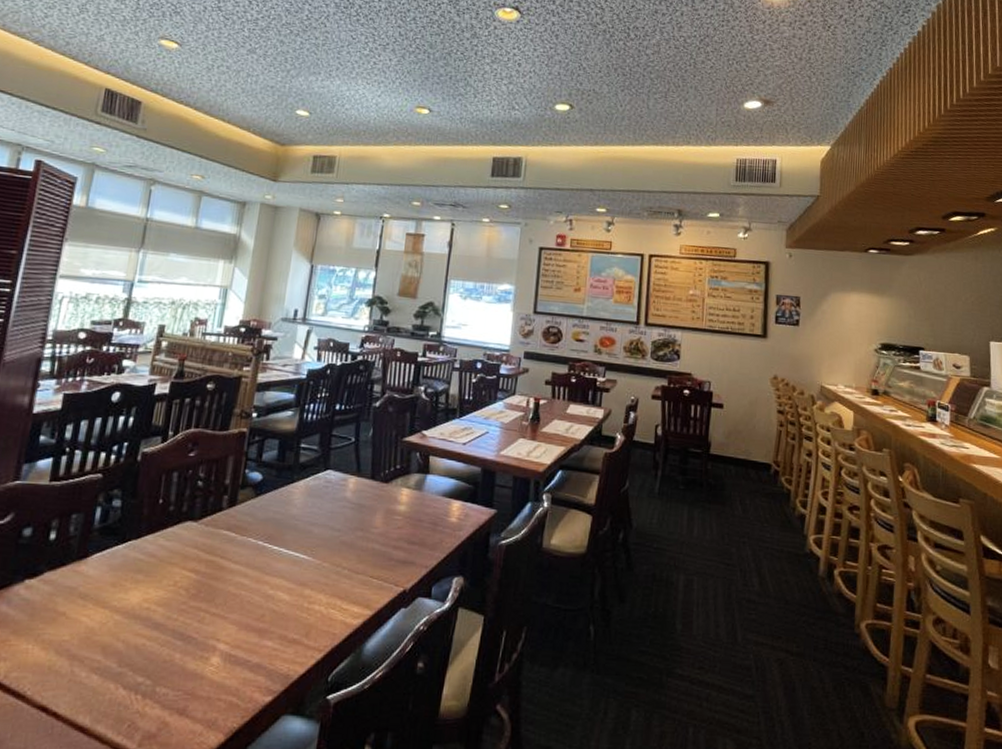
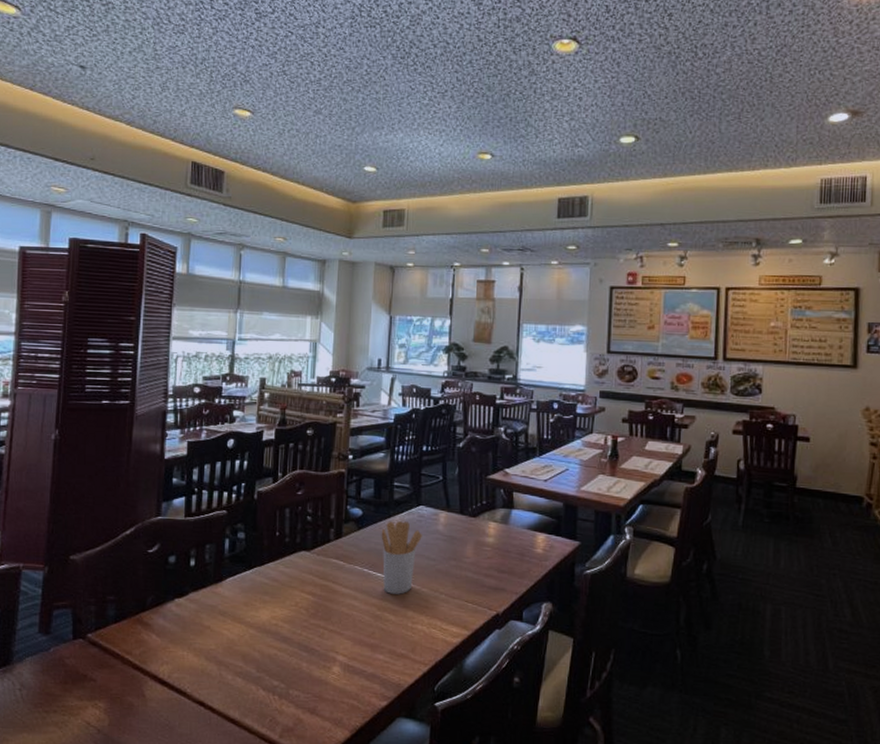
utensil holder: none [278,486,328,570] -> present [381,521,422,594]

